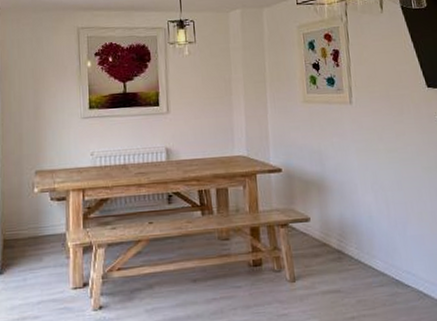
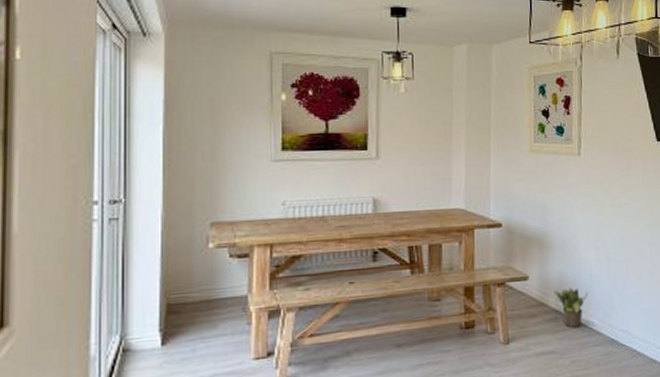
potted plant: none [335,228,369,268] -> present [553,287,588,328]

